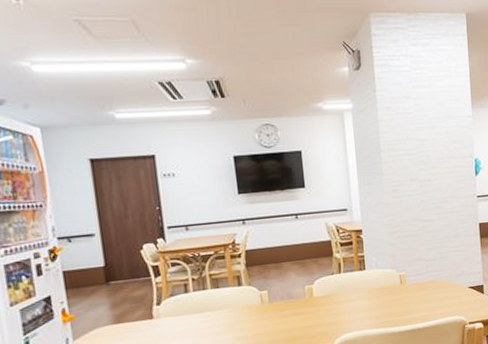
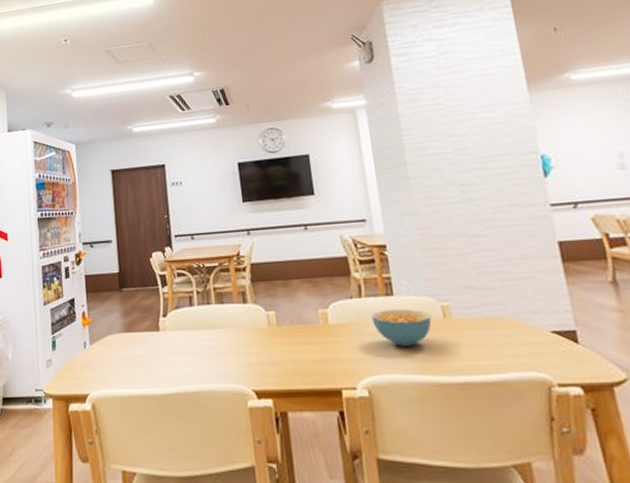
cereal bowl: none [348,279,392,309] -> present [371,308,432,346]

